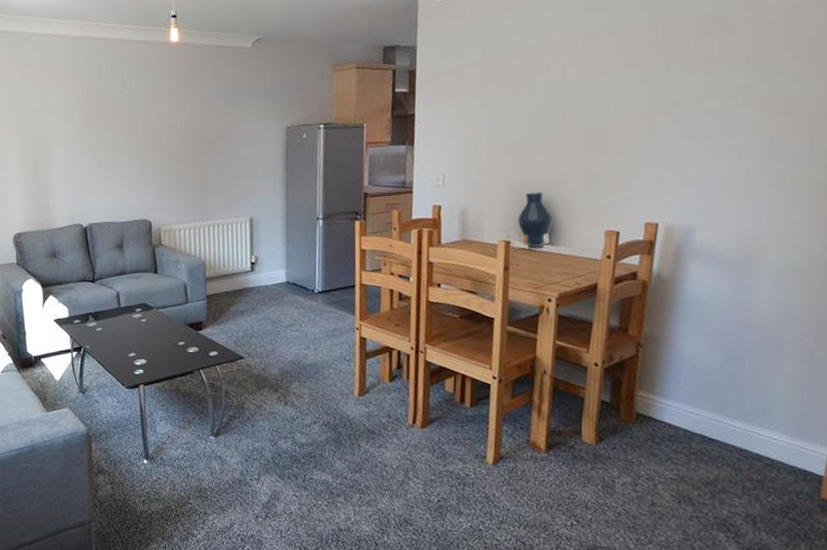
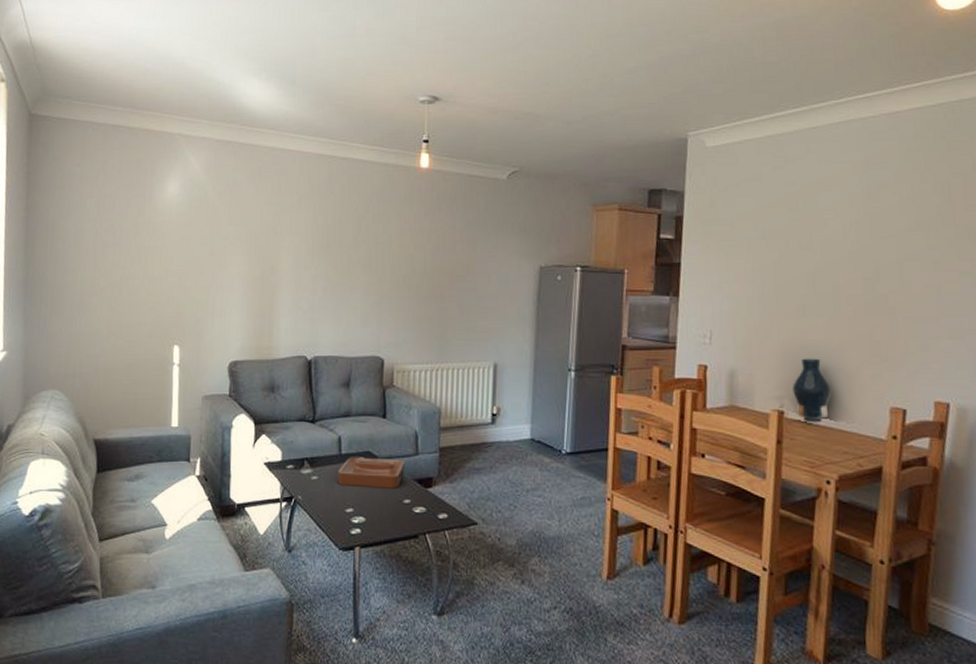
decorative tray: none [119,308,178,335] -> present [337,457,406,489]

